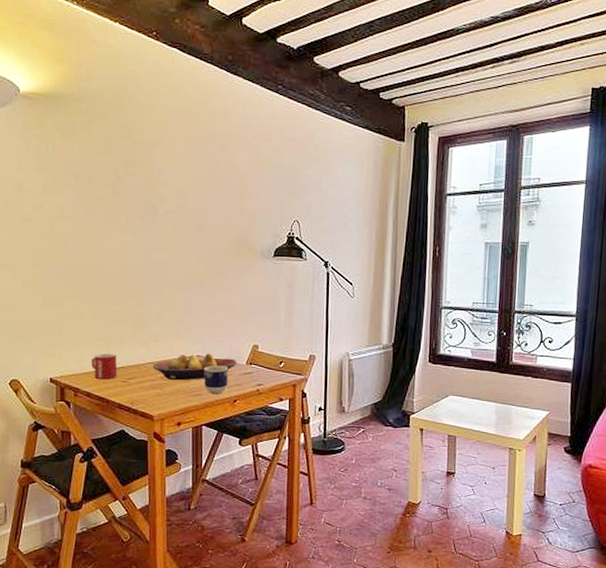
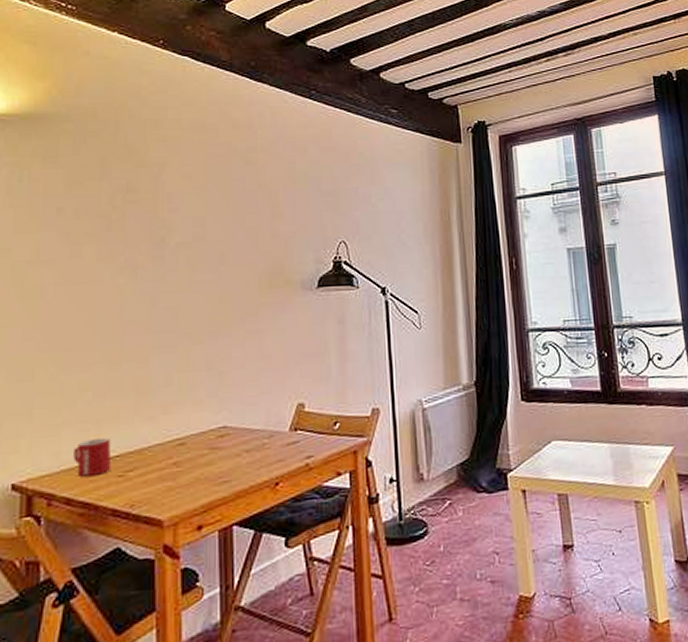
fruit bowl: present [152,353,238,381] -> none [160,422,278,466]
cup: present [203,365,229,394] -> none [232,436,267,477]

